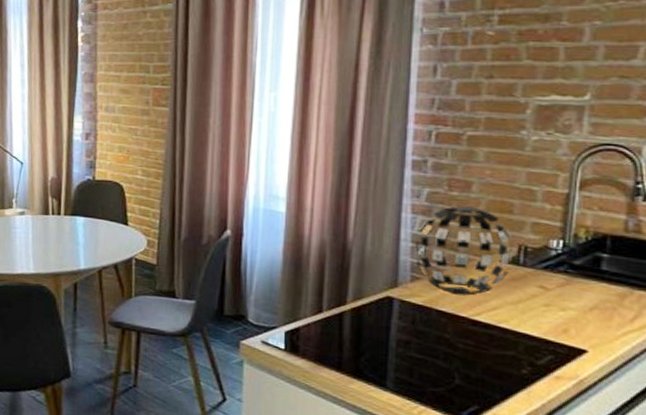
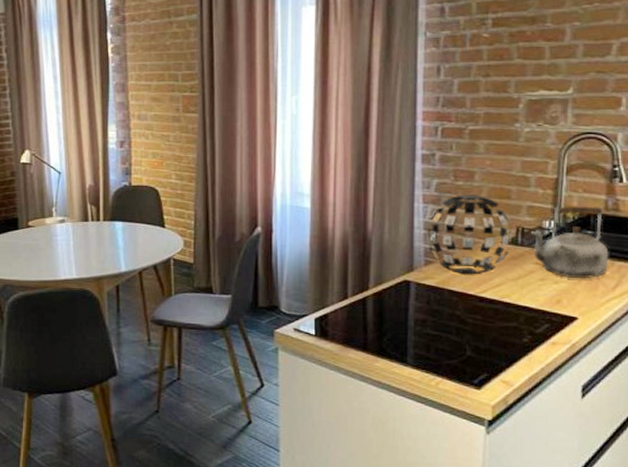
kettle: none [536,224,628,308] -> present [532,206,609,279]

